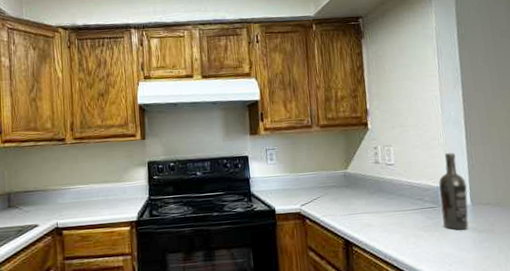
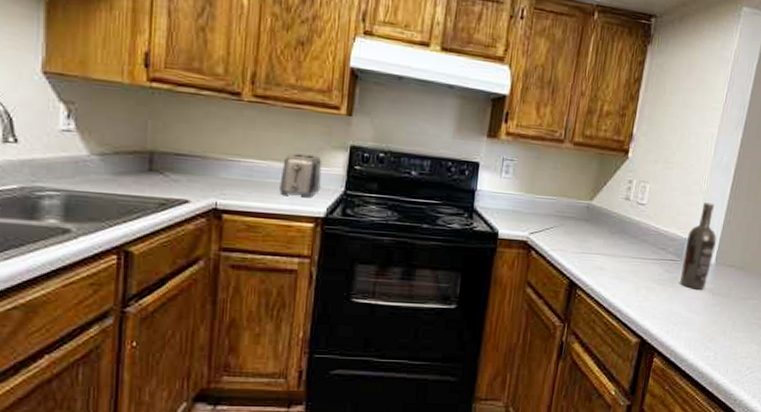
toaster: none [100,173,131,208] -> present [279,153,323,198]

